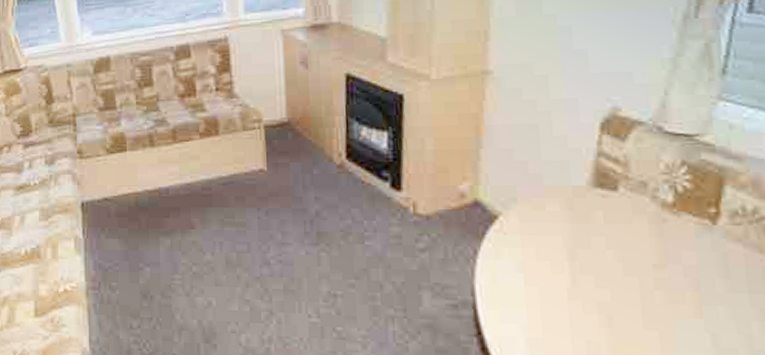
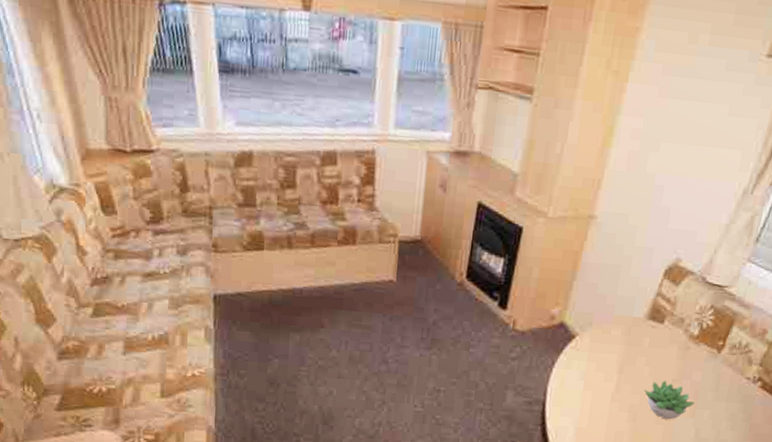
succulent plant: none [613,267,698,321] -> present [643,380,695,419]

